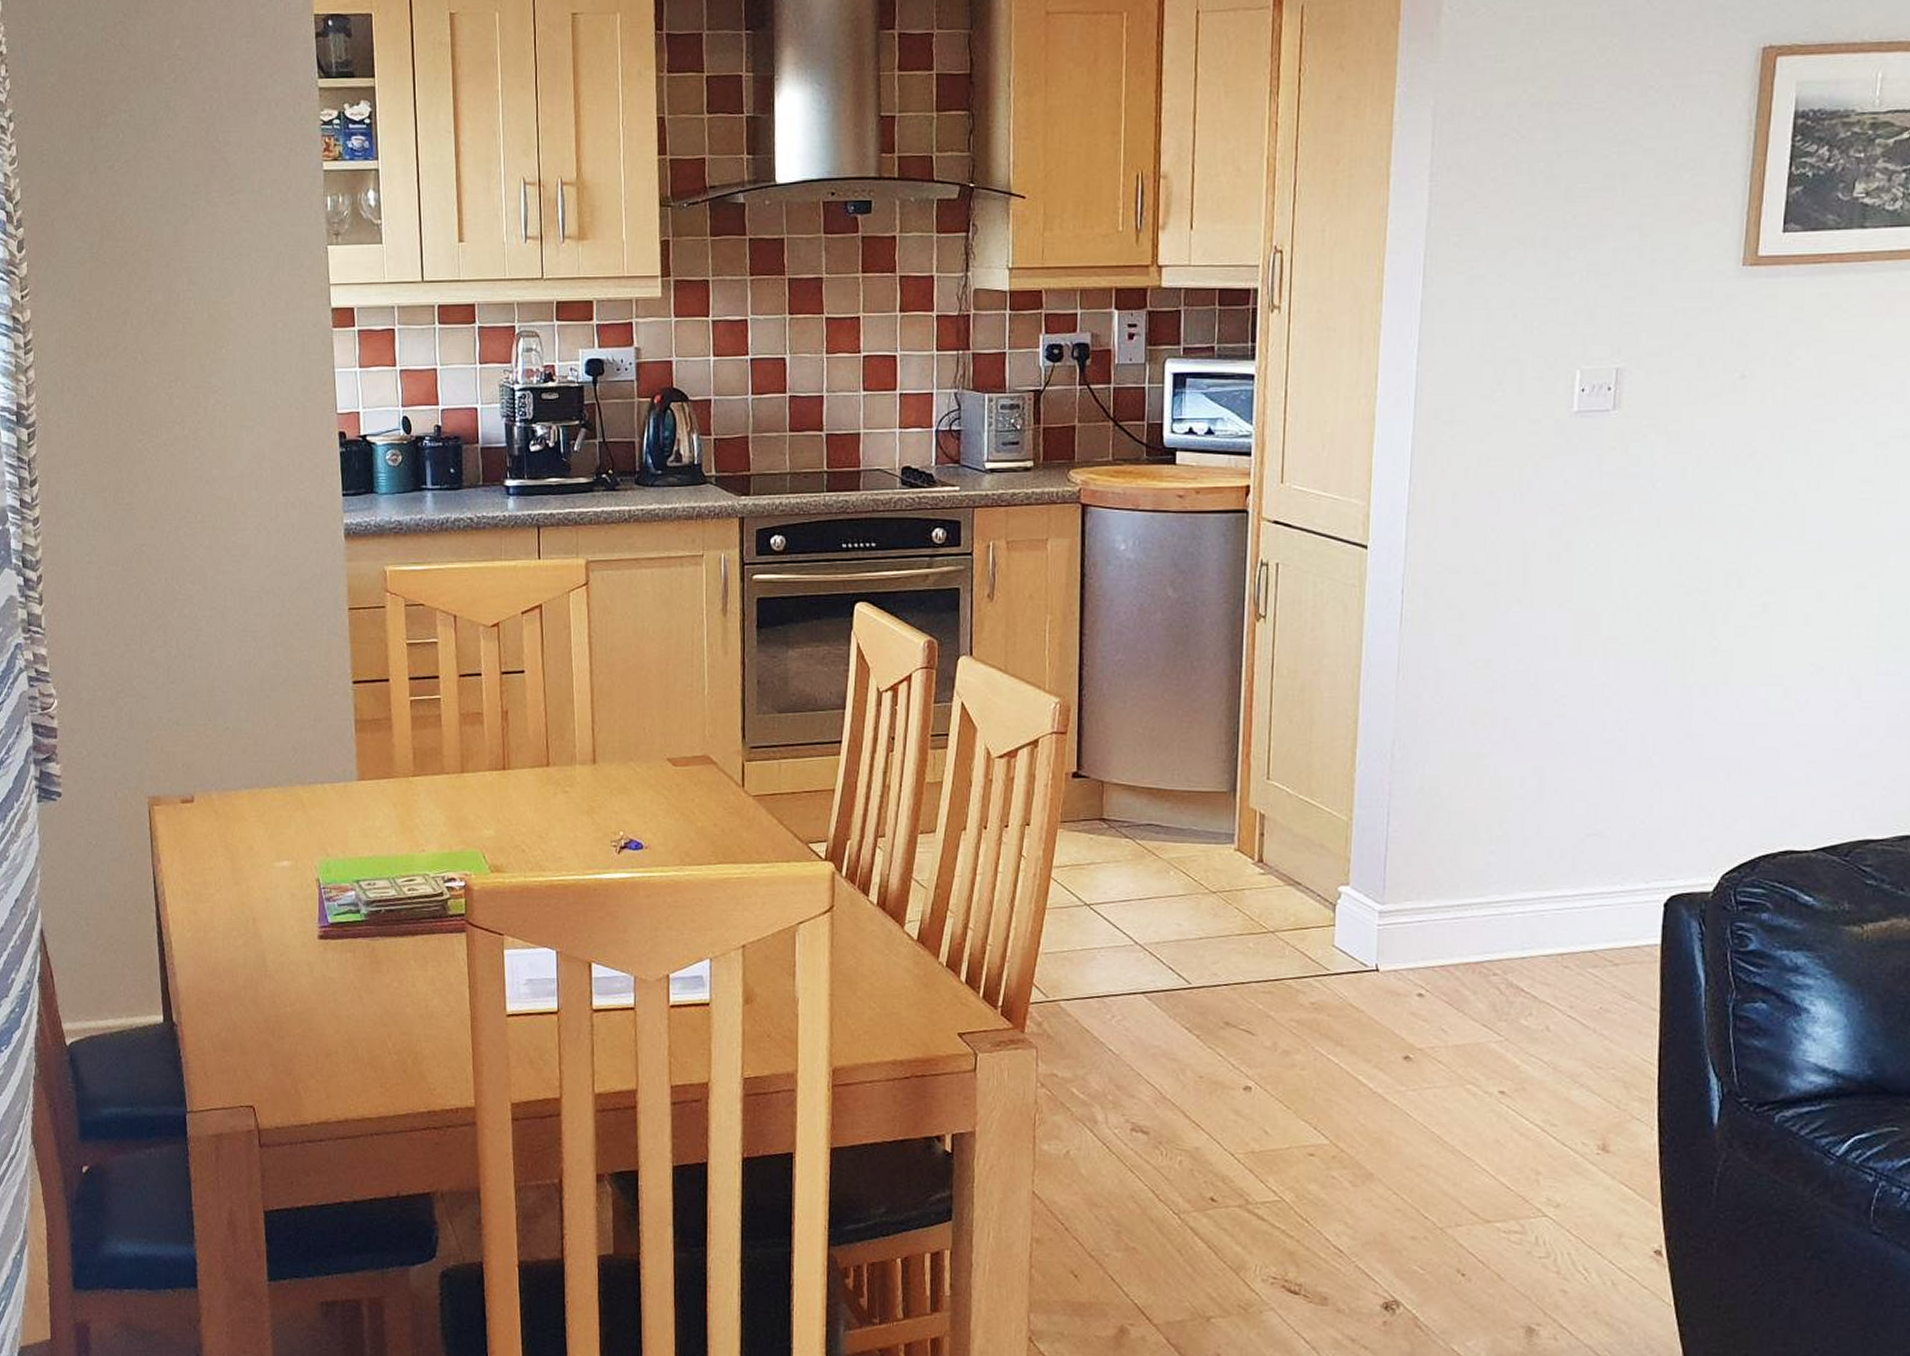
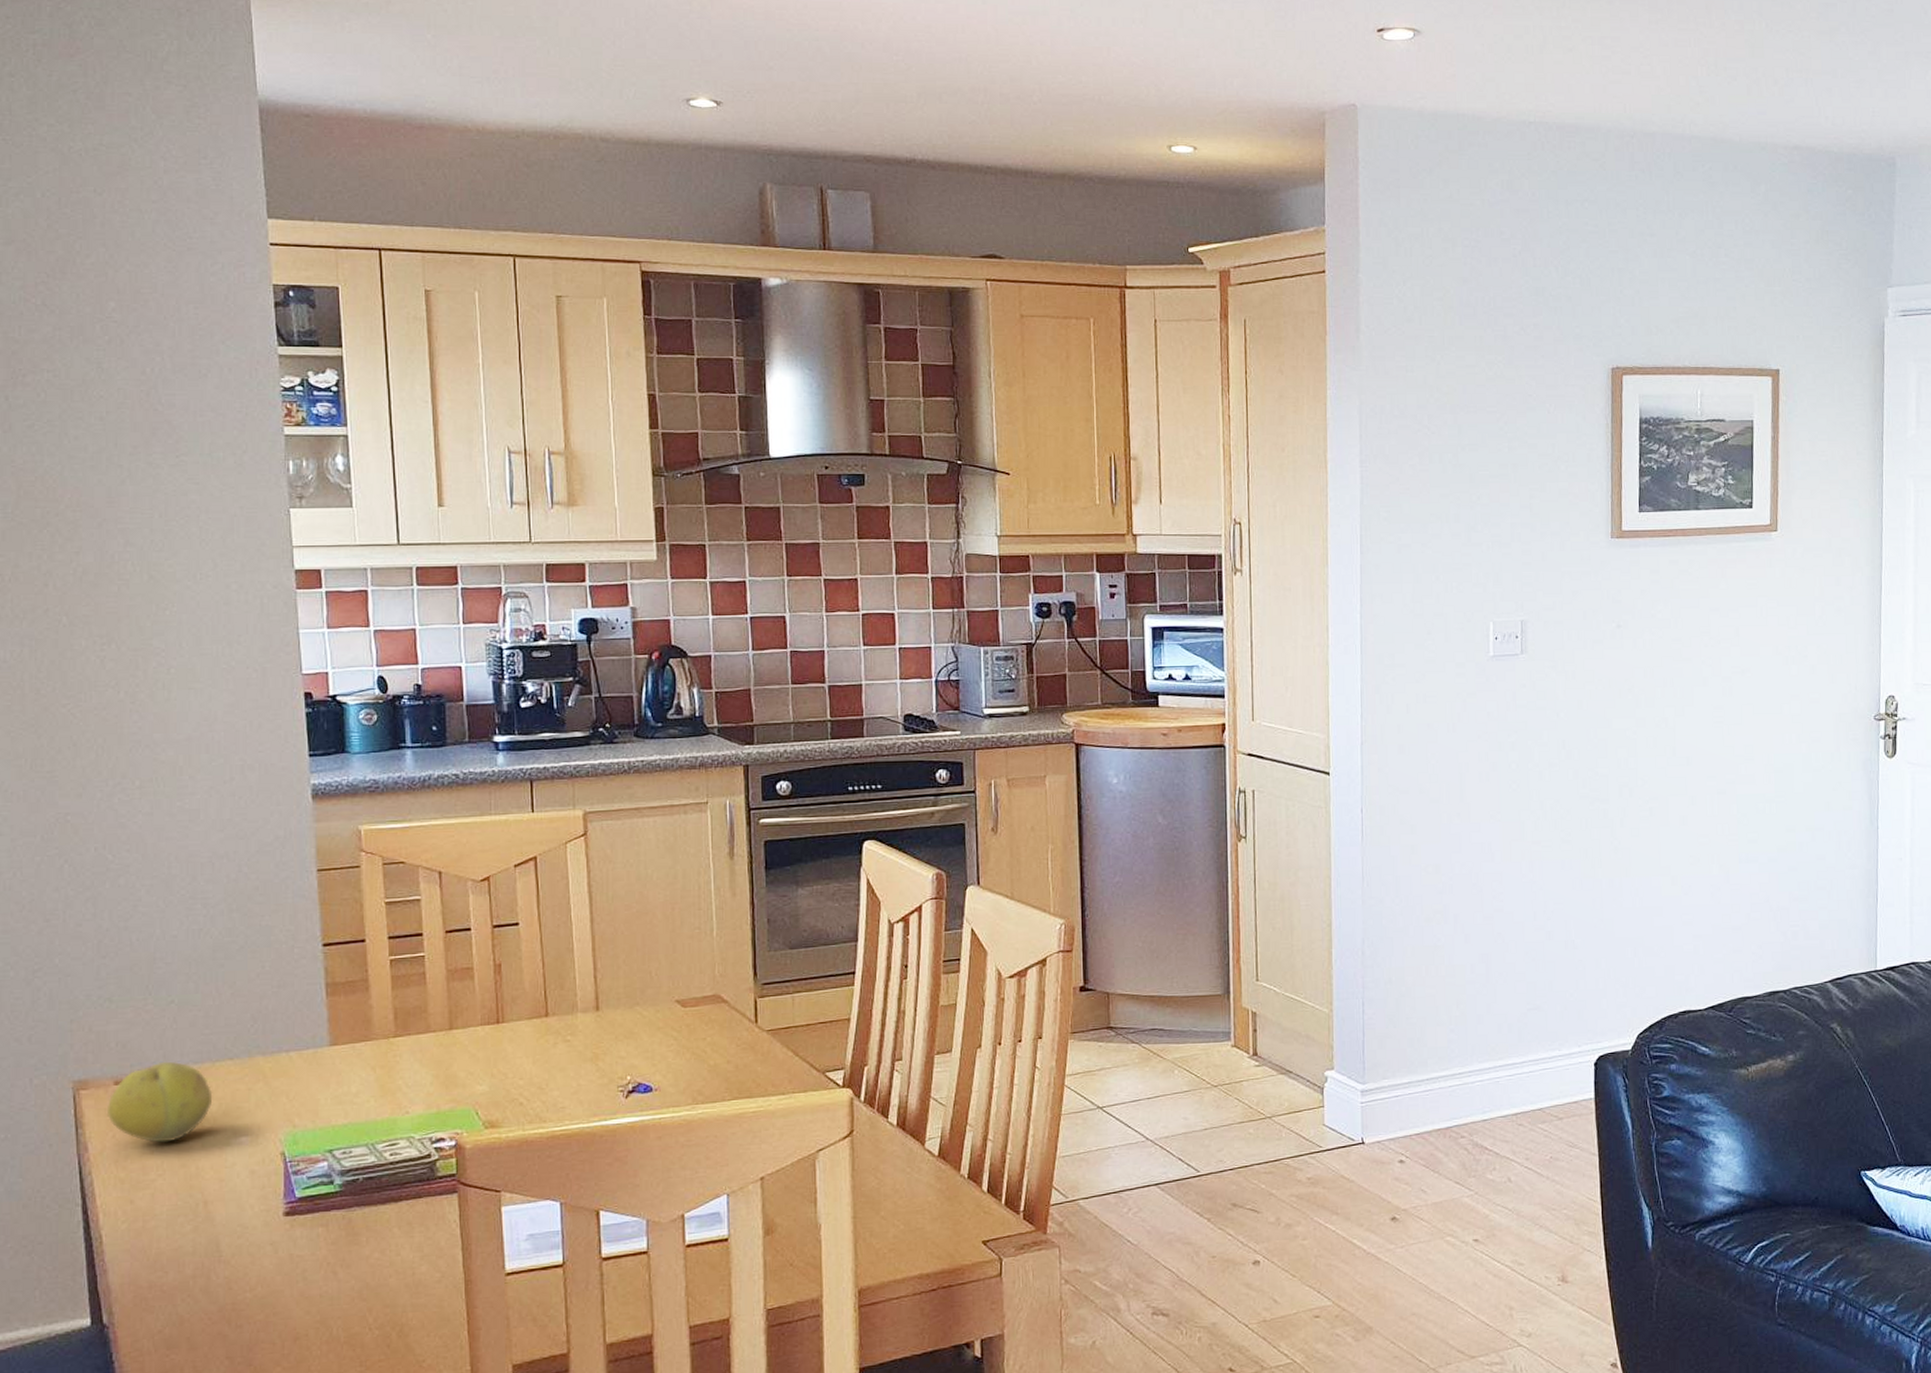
fruit: none [175,784,261,861] -> present [106,1061,213,1143]

